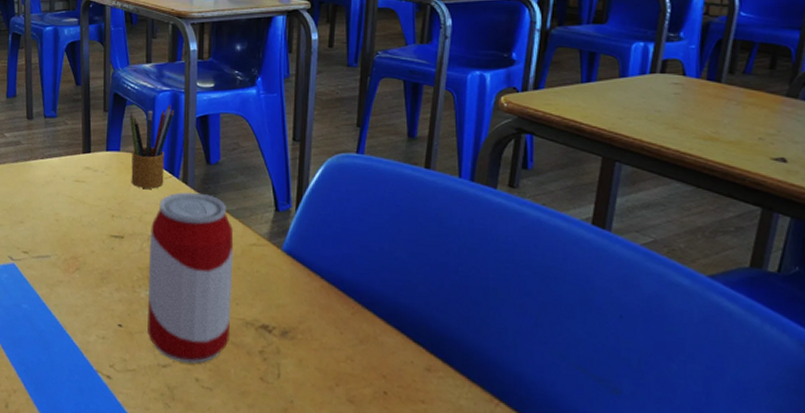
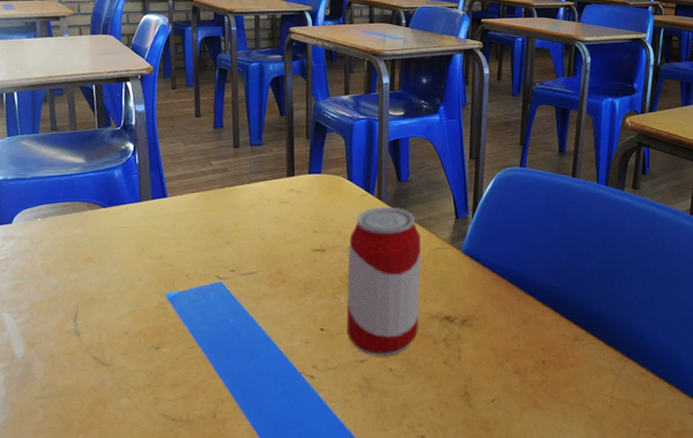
pencil box: present [129,104,174,189] -> none [329,130,369,206]

